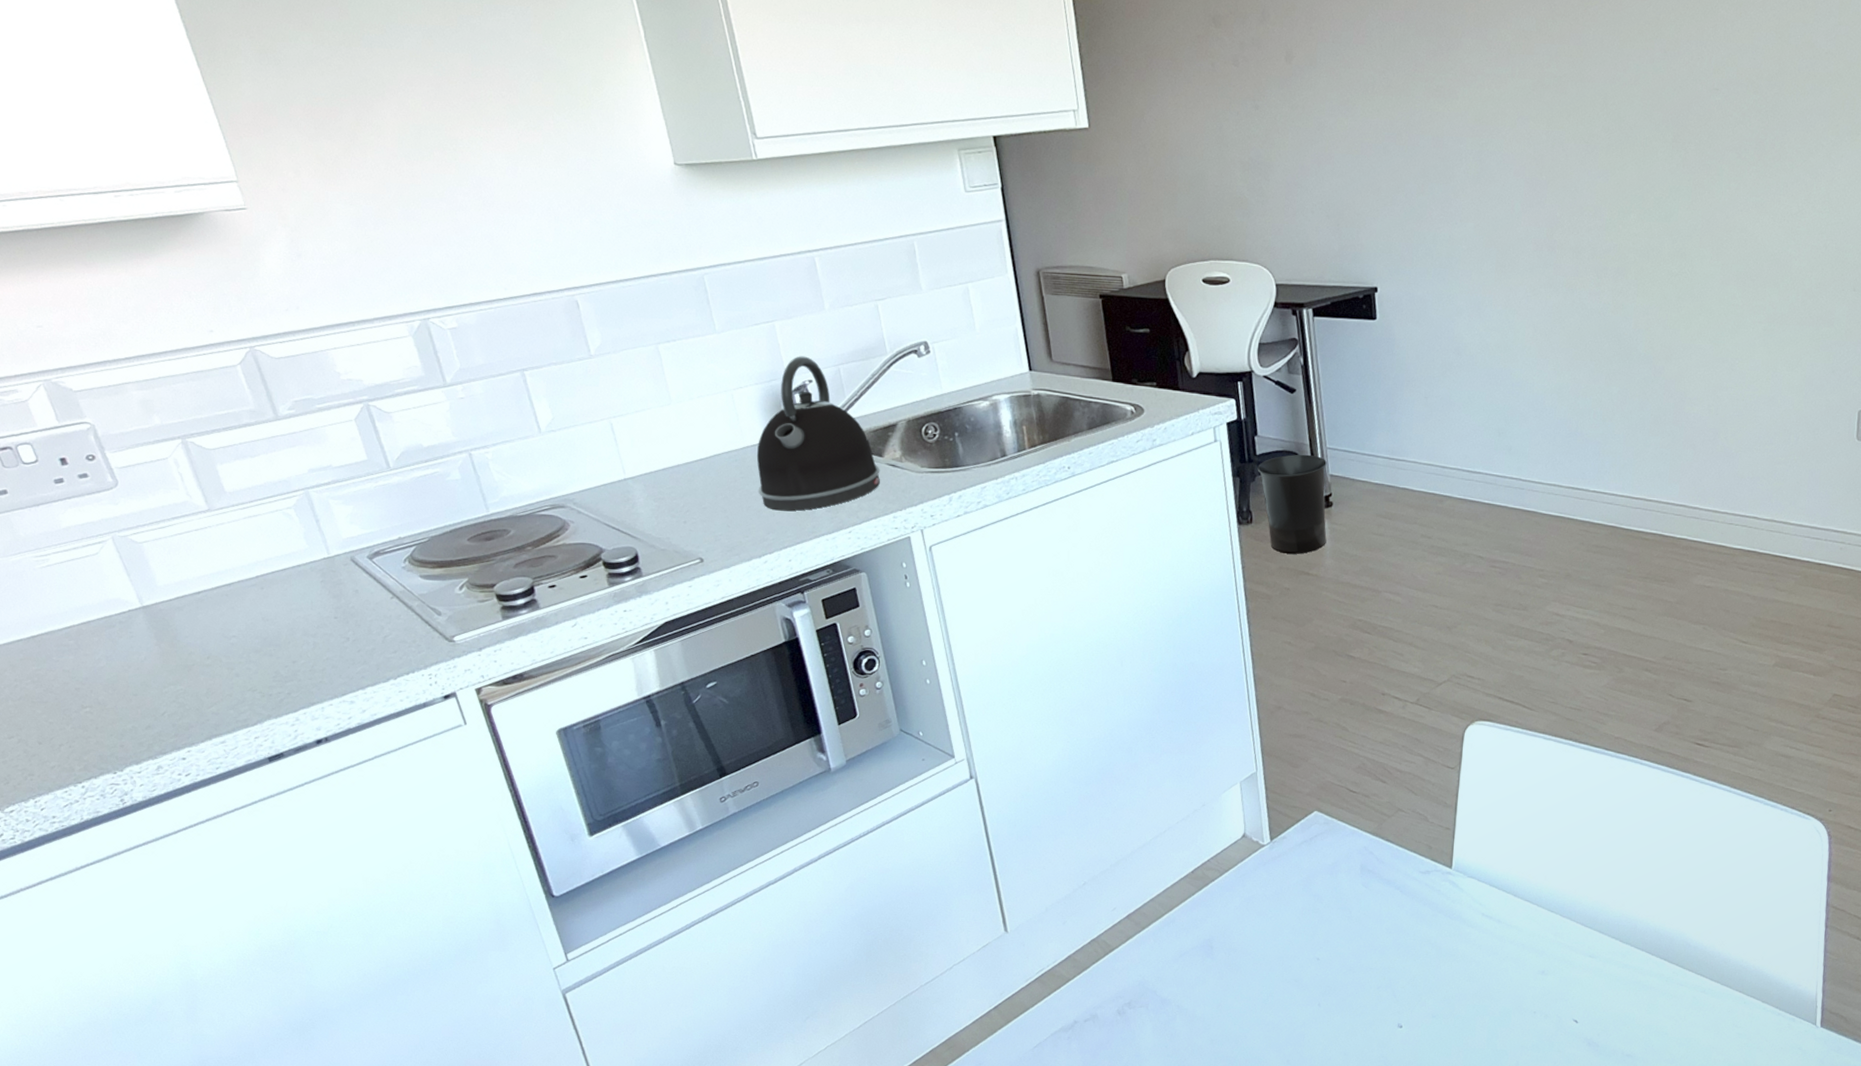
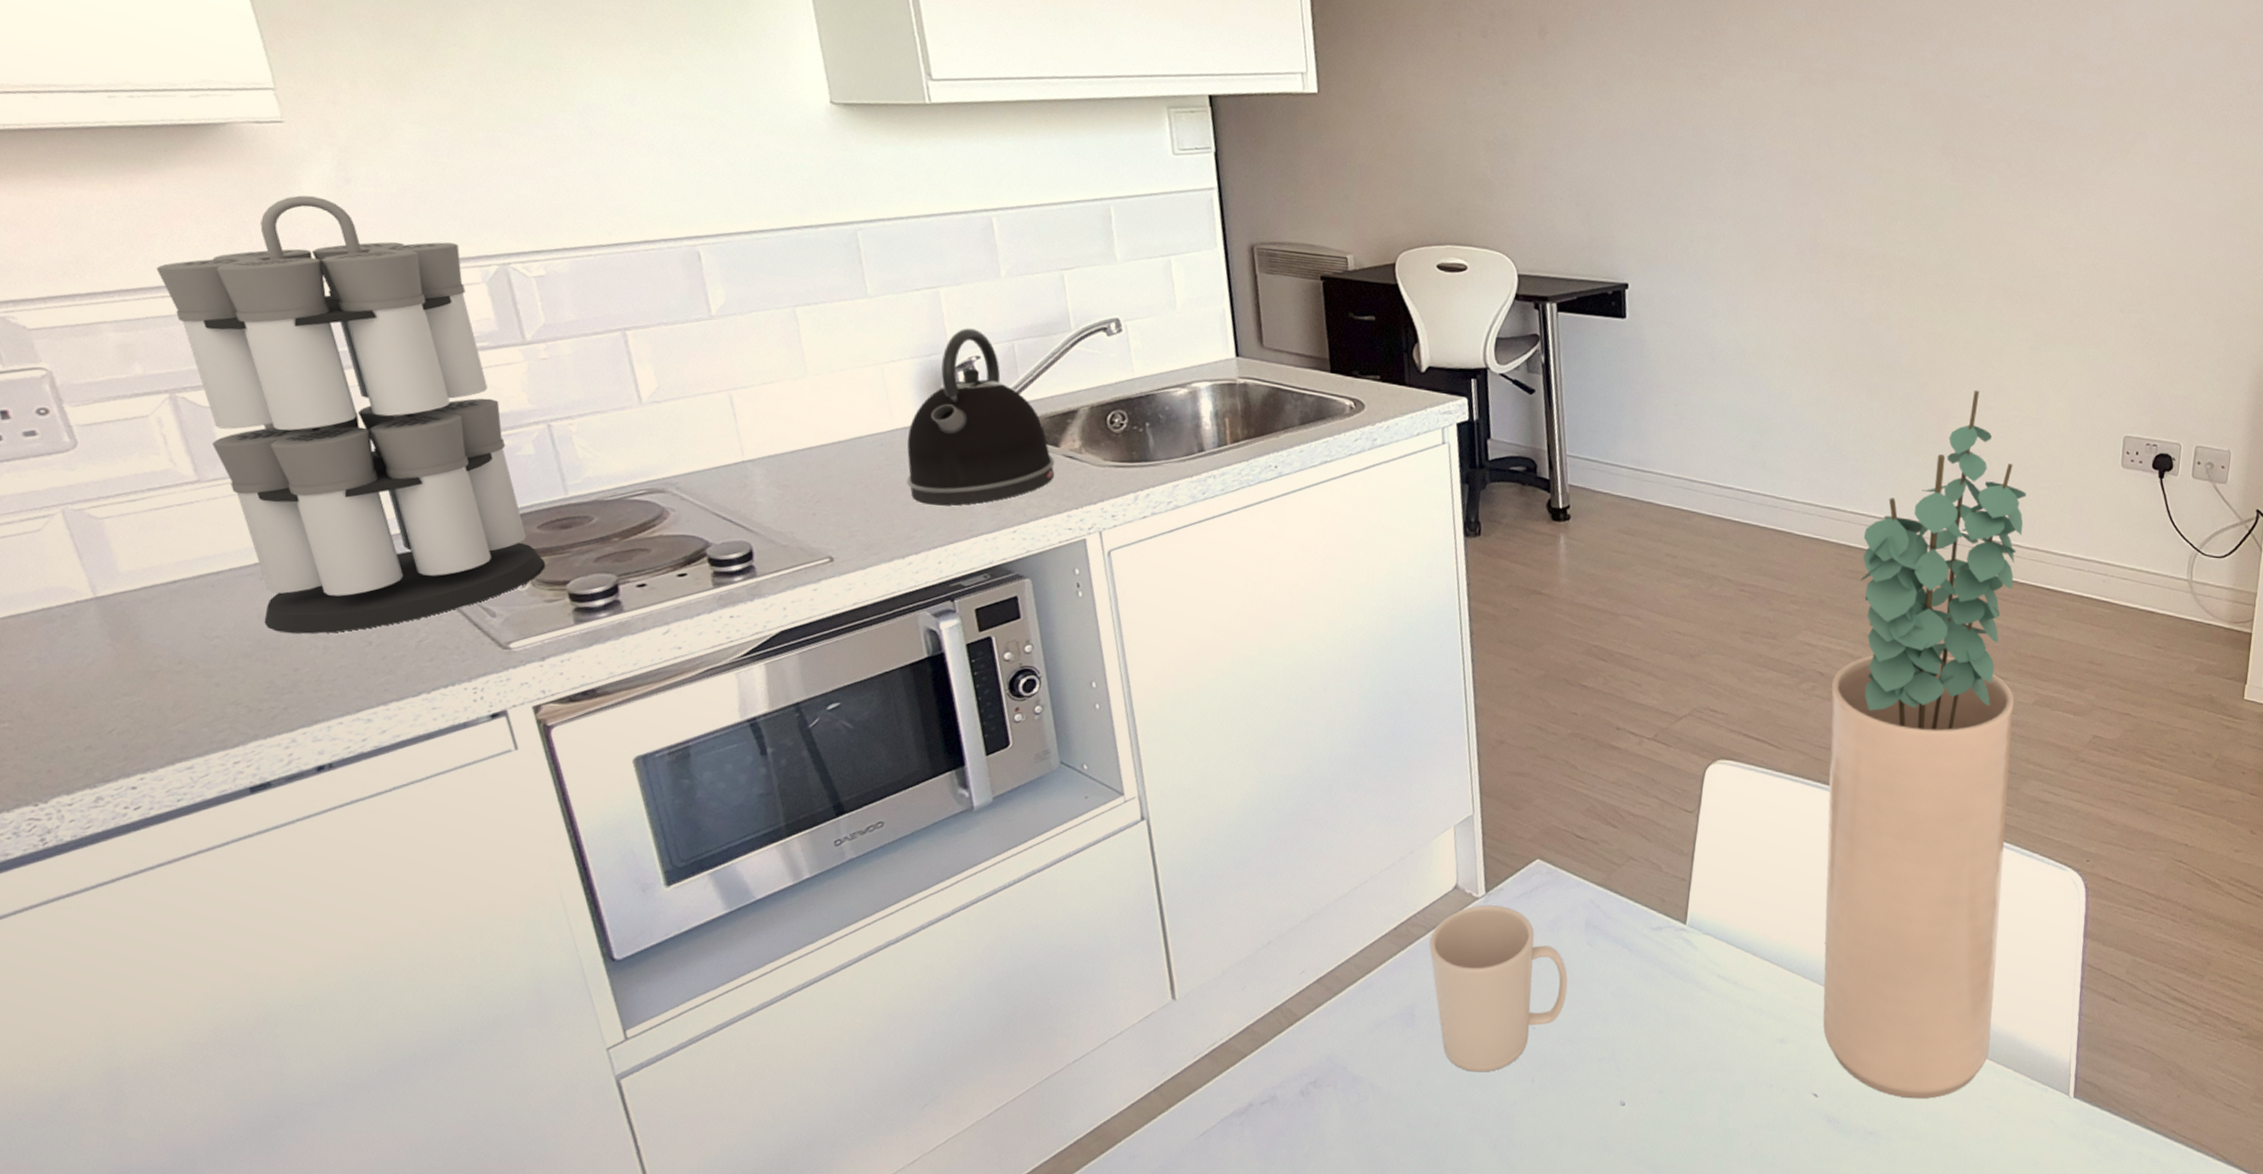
spice rack: none [163,270,476,633] -> present [156,195,546,634]
mug: none [1223,851,1347,997] -> present [1429,905,1568,1072]
waste bin: present [1257,454,1327,554] -> none [1488,461,1566,571]
vase: none [1579,372,1763,1026] -> present [1823,390,2027,1099]

